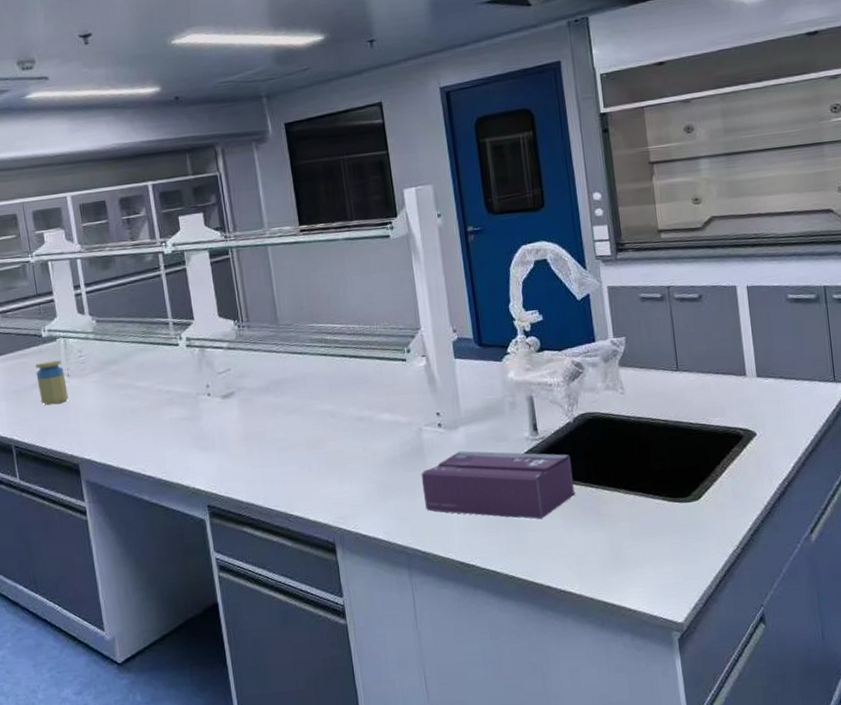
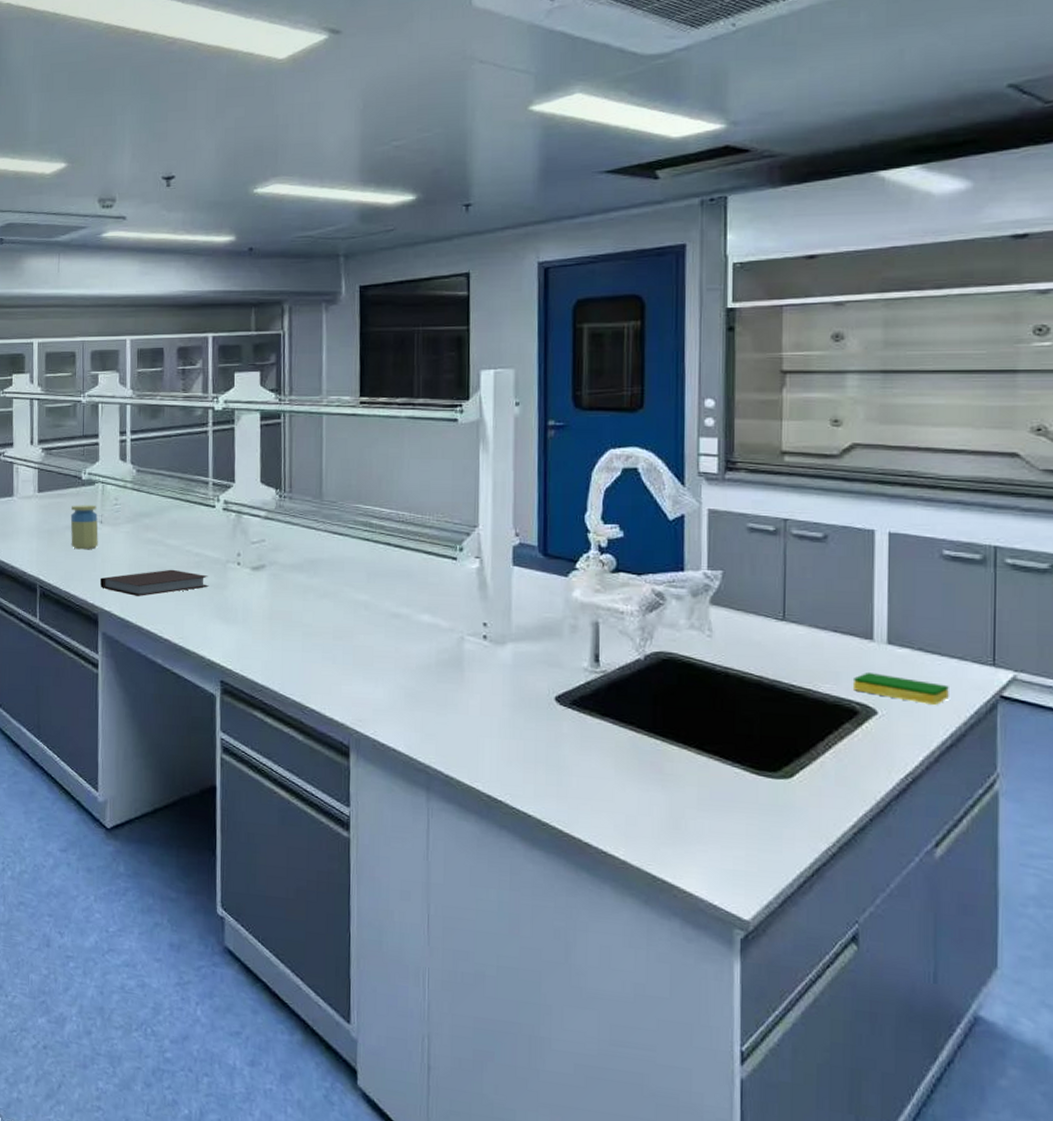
notebook: none [75,409,184,441] -> present [99,569,209,596]
tissue box: present [421,451,575,521] -> none [455,670,635,766]
dish sponge: none [735,402,806,421] -> present [852,671,949,706]

